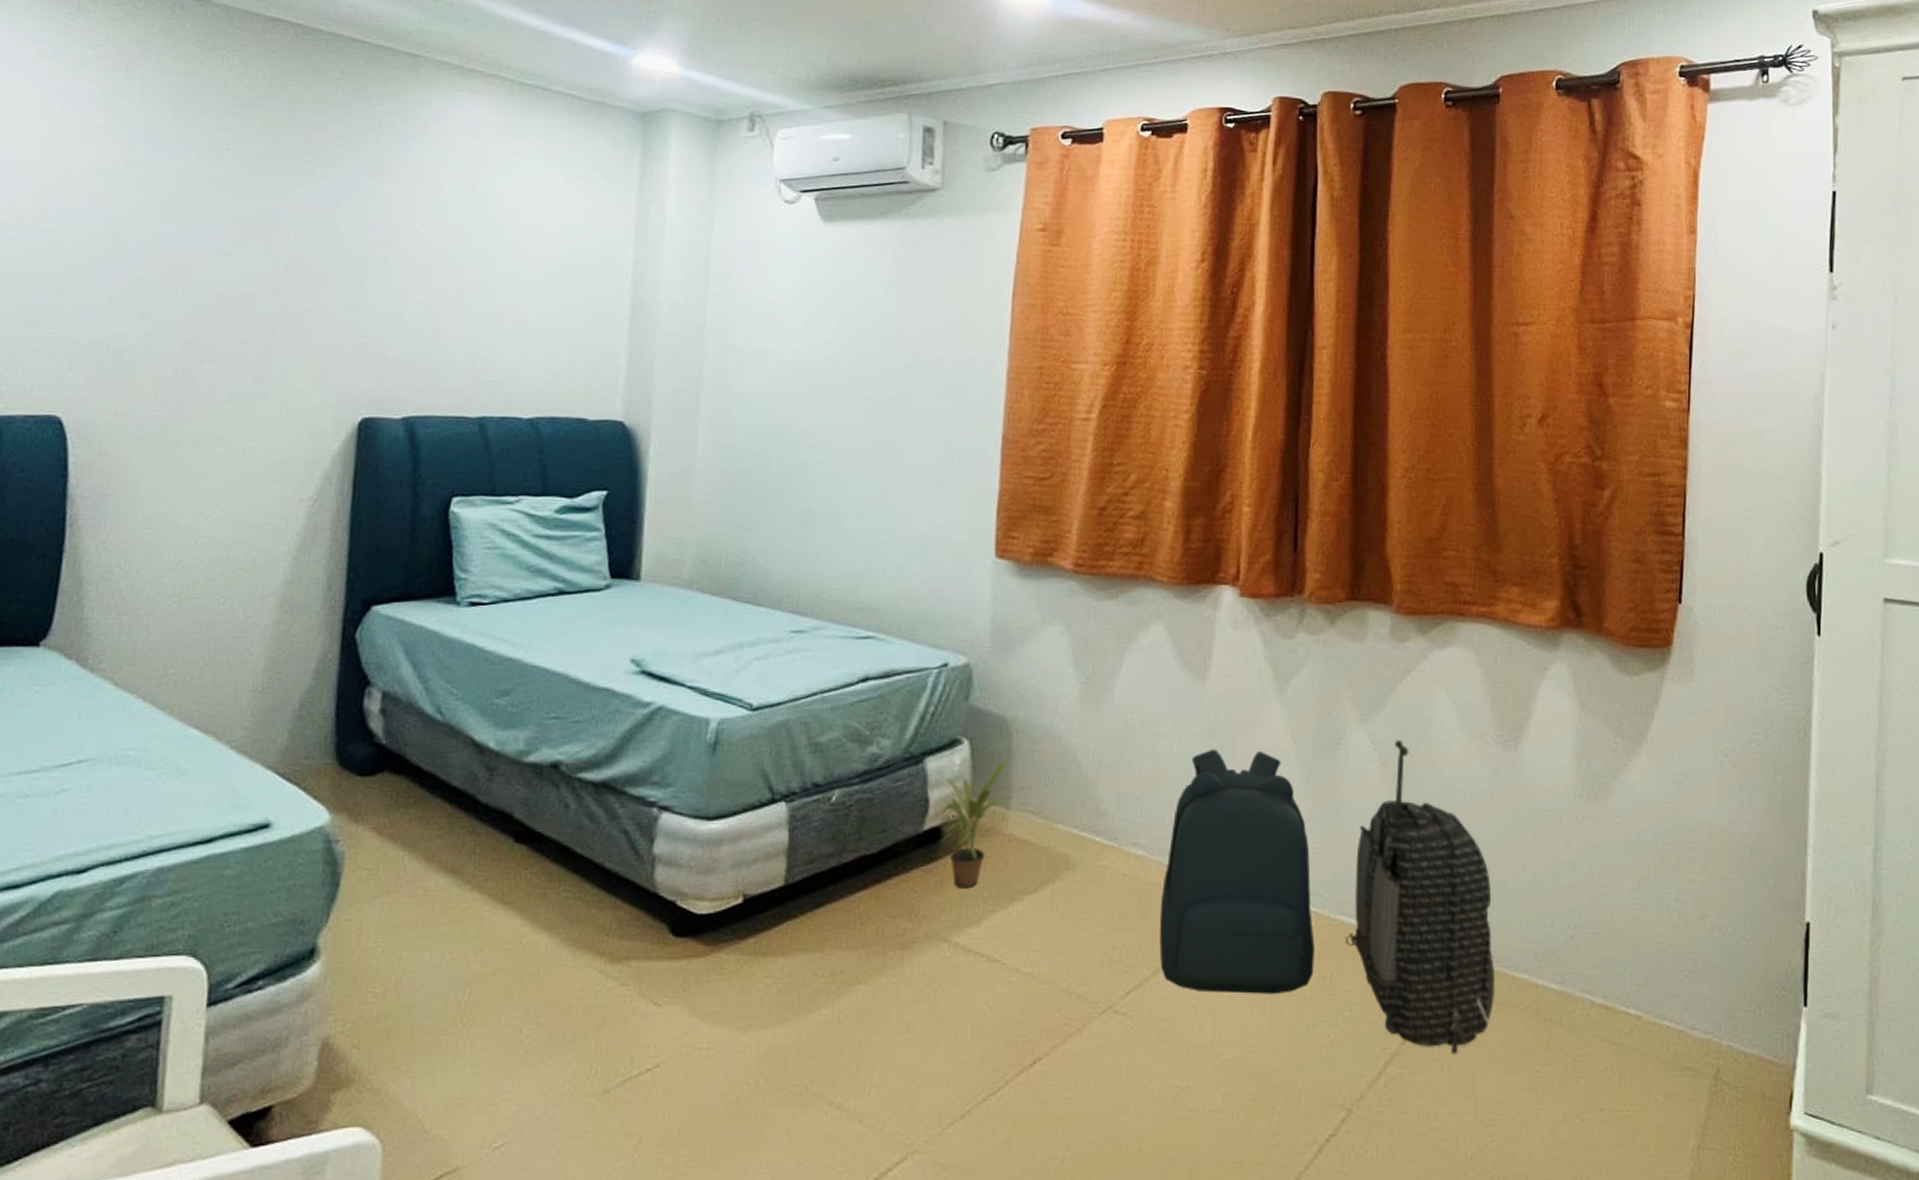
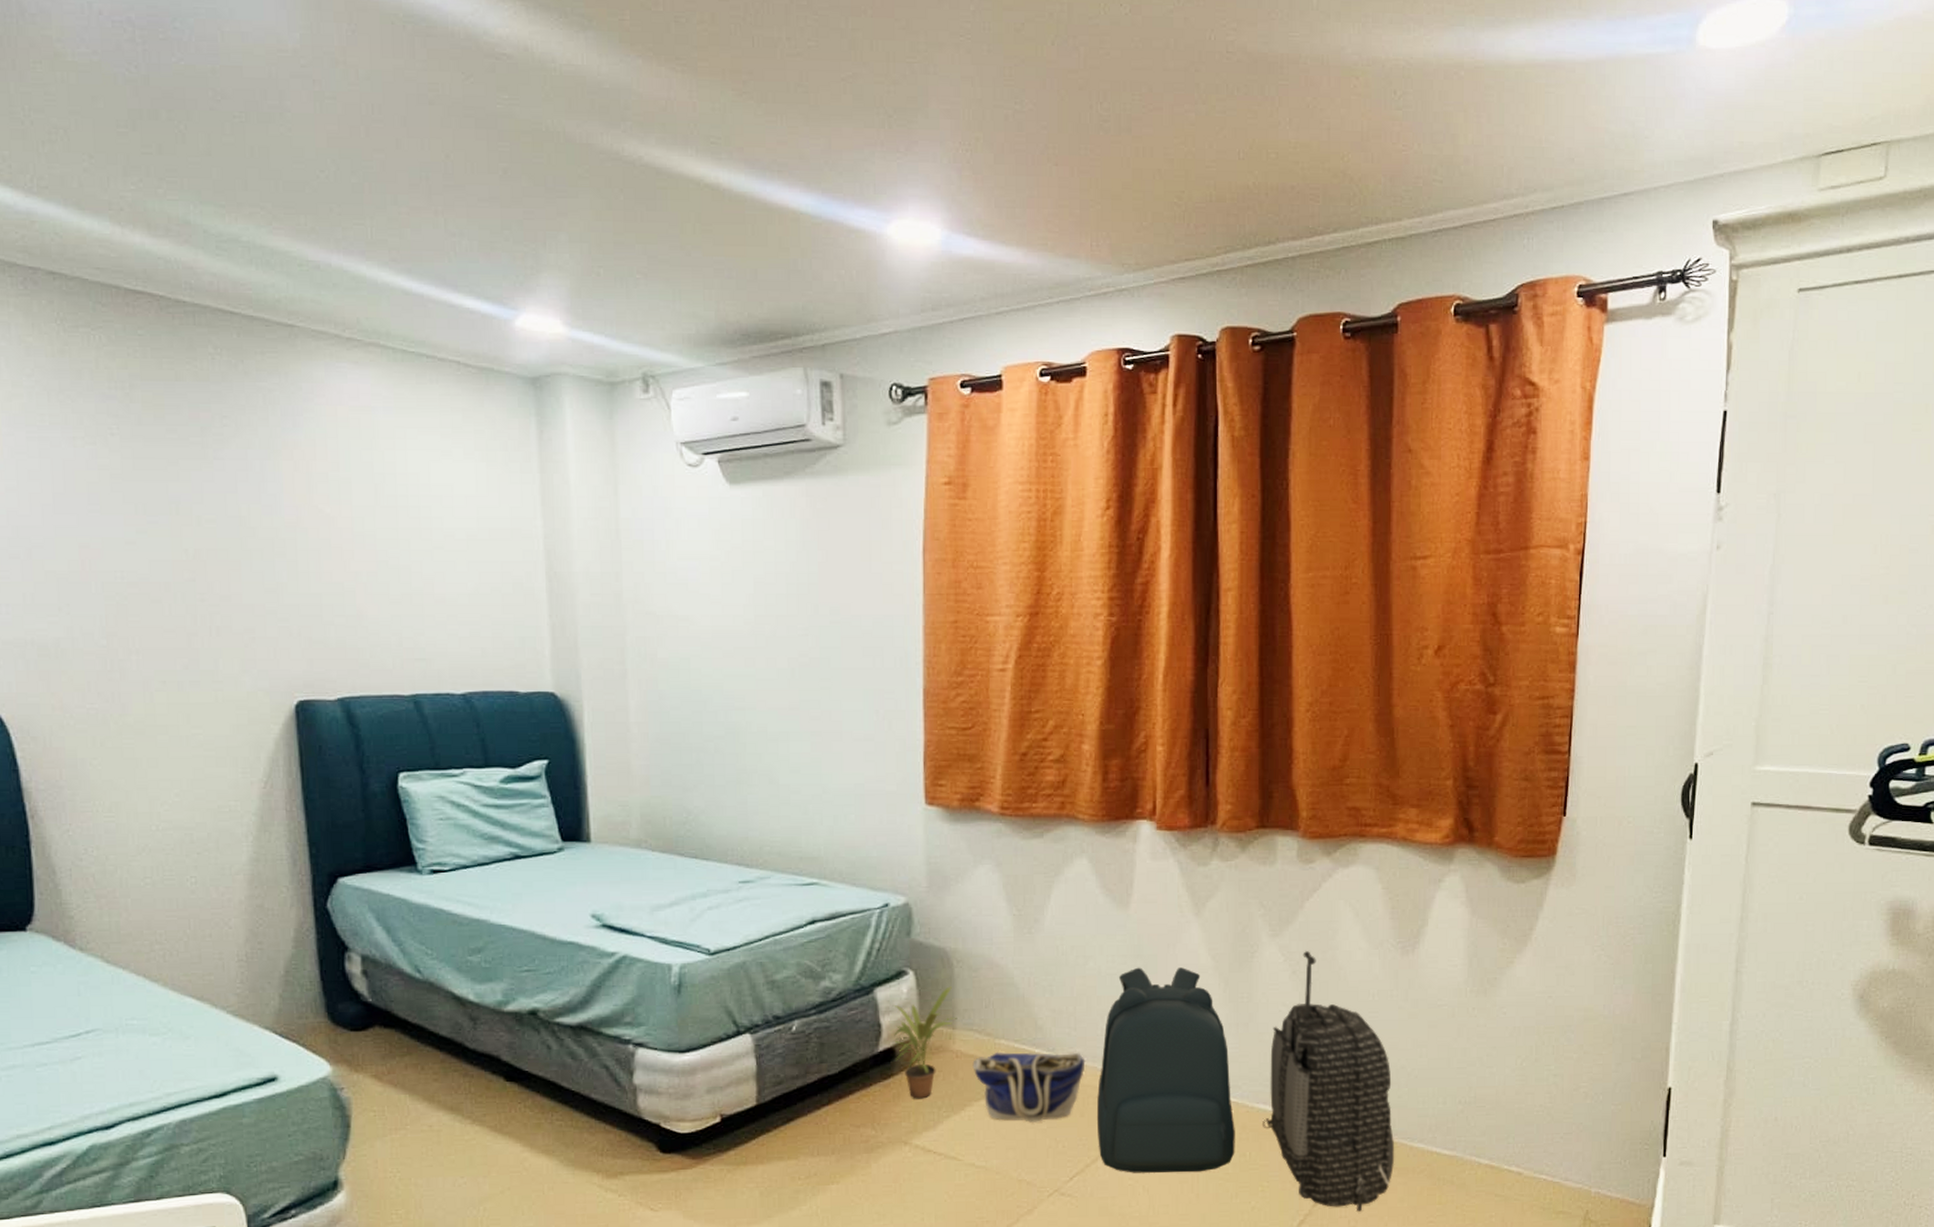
tote bag: none [1025,837,1151,925] -> present [972,1051,1086,1124]

